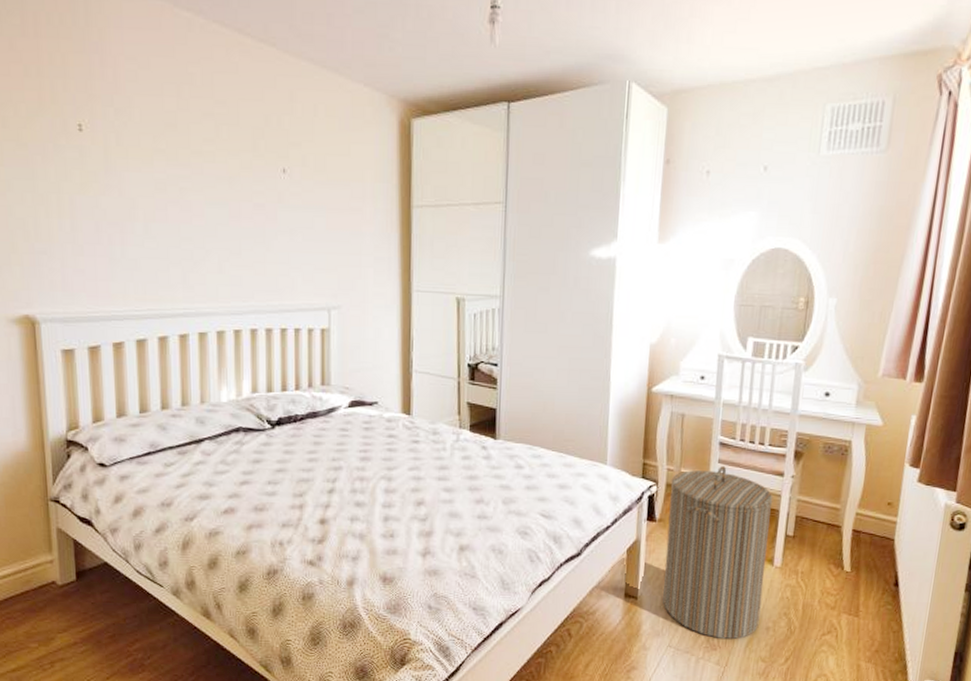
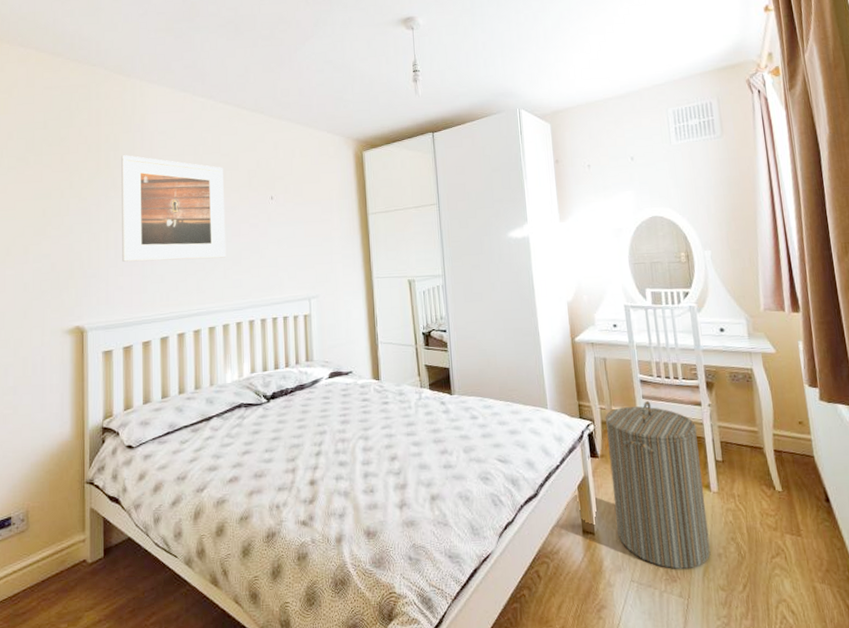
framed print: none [73,86,222,246] -> present [121,155,226,262]

